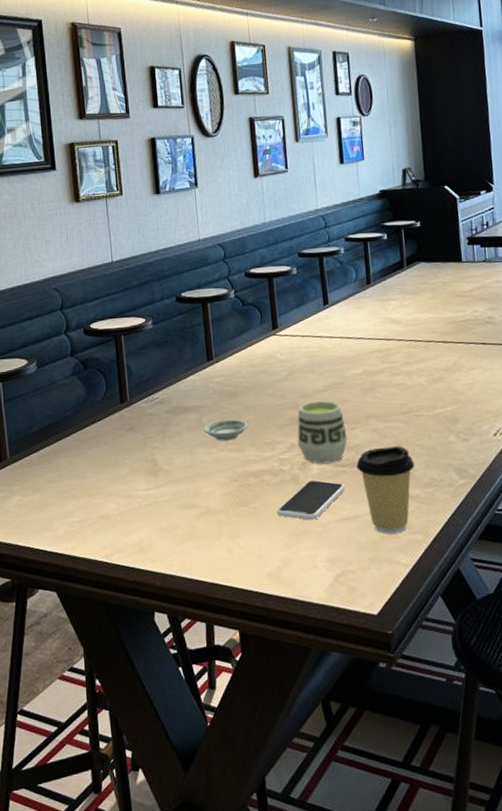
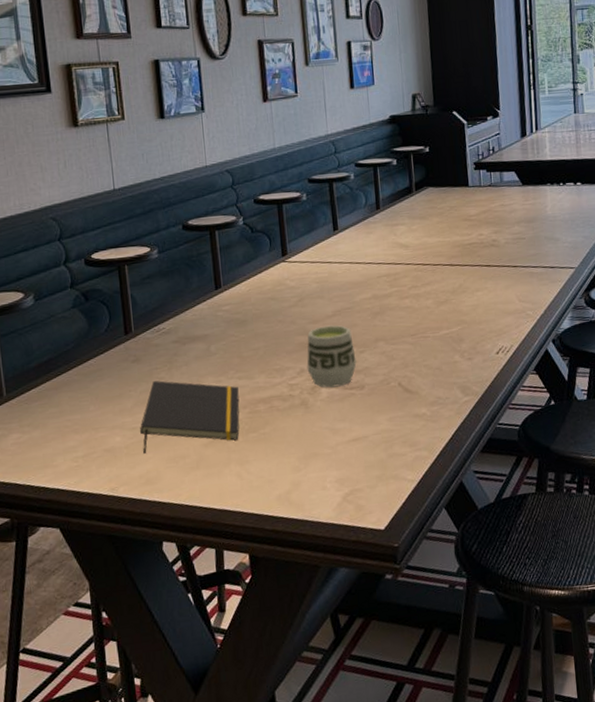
notepad: none [134,450,231,522] -> present [140,380,240,454]
saucer: present [203,419,248,441] -> none [212,346,257,369]
smartphone: present [276,480,346,521] -> none [286,403,355,443]
coffee cup: present [356,446,415,534] -> none [365,367,422,453]

